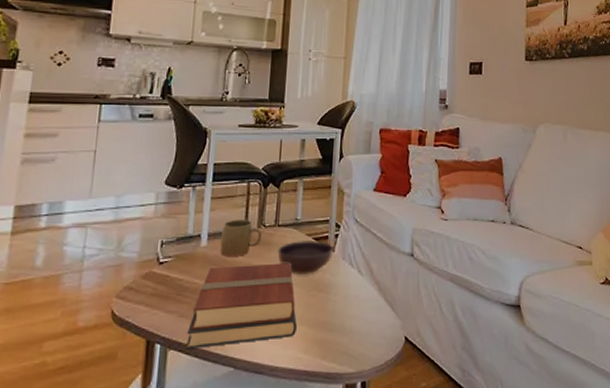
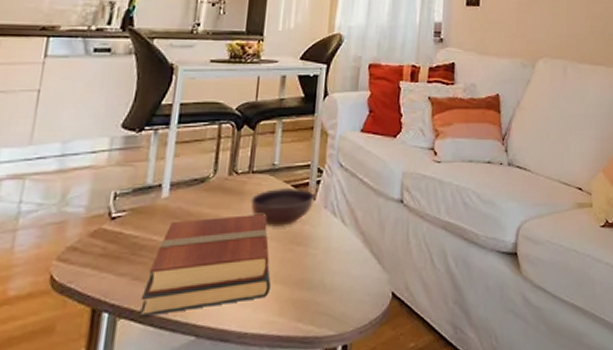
mug: present [220,220,262,256] -> none [184,166,233,209]

